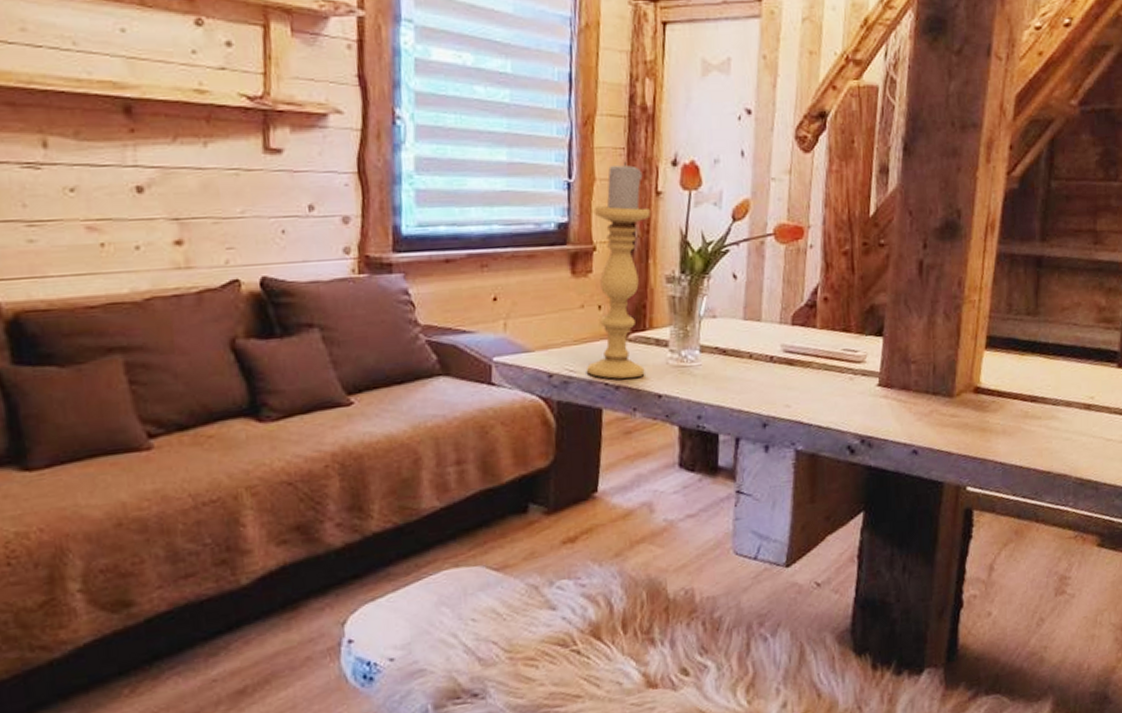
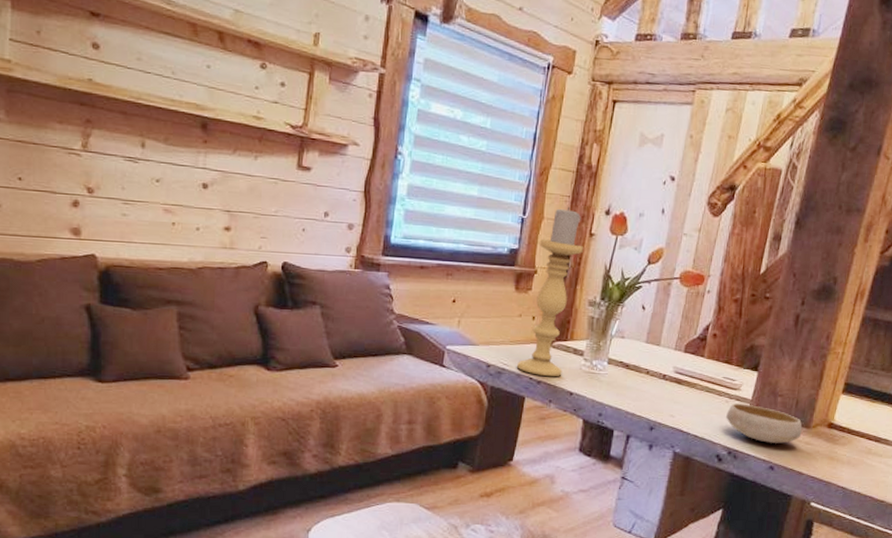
bowl: none [852,378,945,423] -> present [726,403,802,443]

